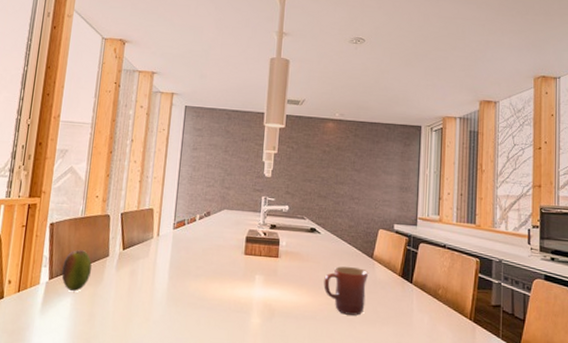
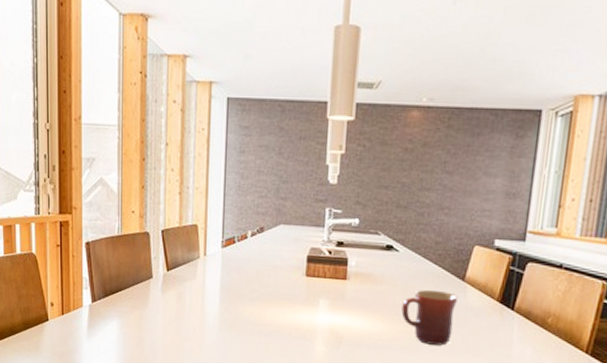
fruit: present [61,250,92,292] -> none [104,271,136,315]

